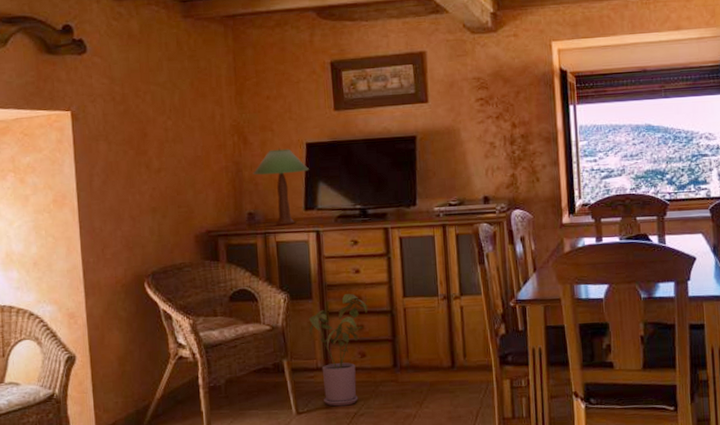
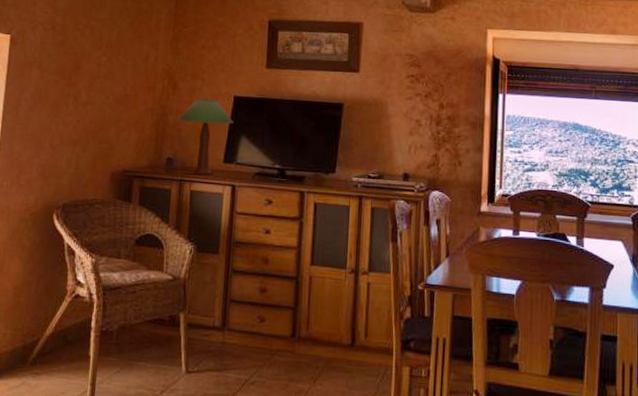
house plant: present [308,294,369,407] -> none [210,253,275,371]

